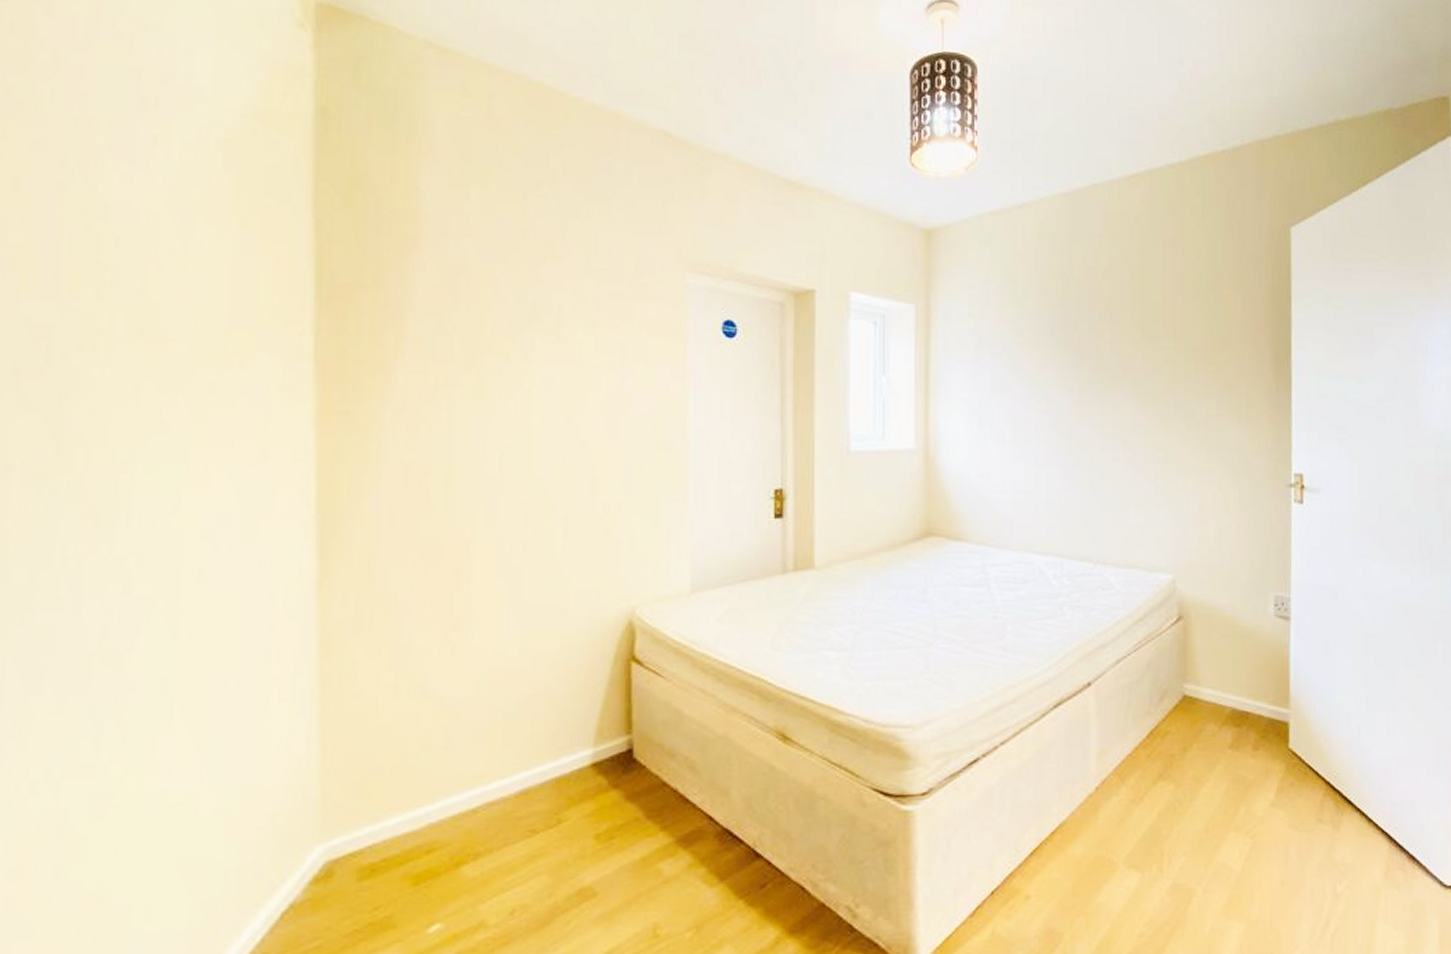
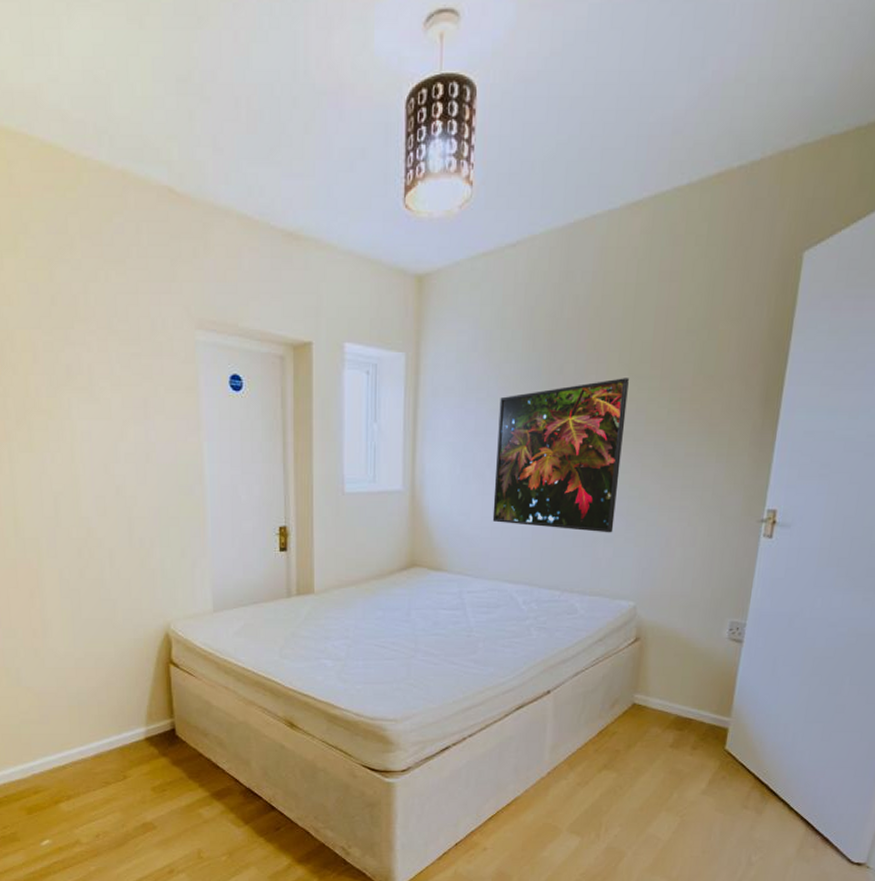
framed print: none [1014,337,1144,498] -> present [492,378,629,533]

